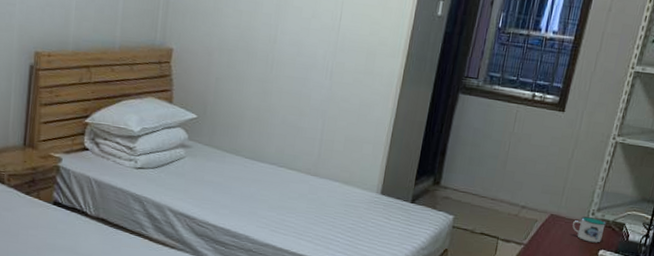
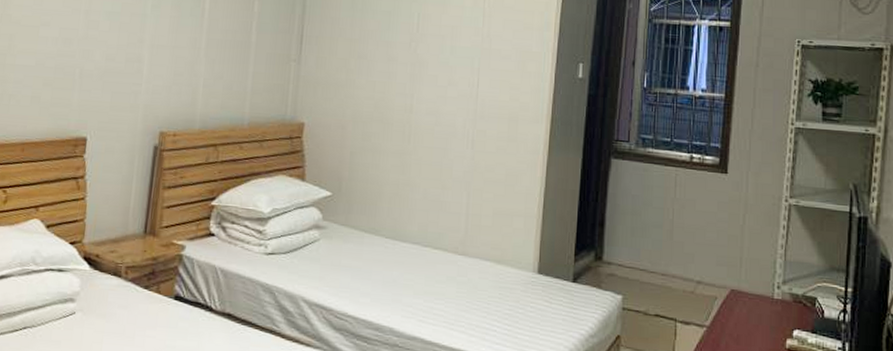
mug: present [572,216,606,243] -> none [758,291,795,322]

